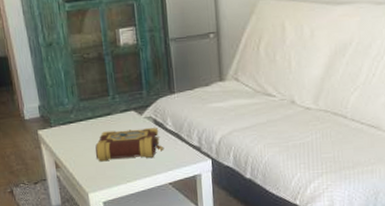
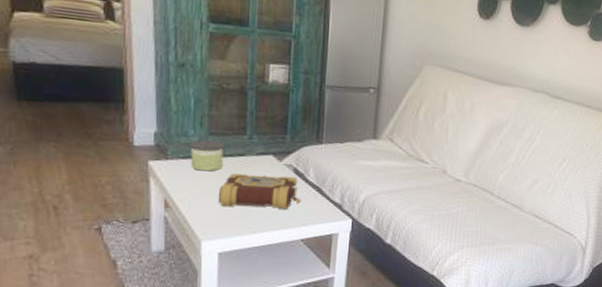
candle: none [66,105,95,133] -> present [190,140,225,172]

